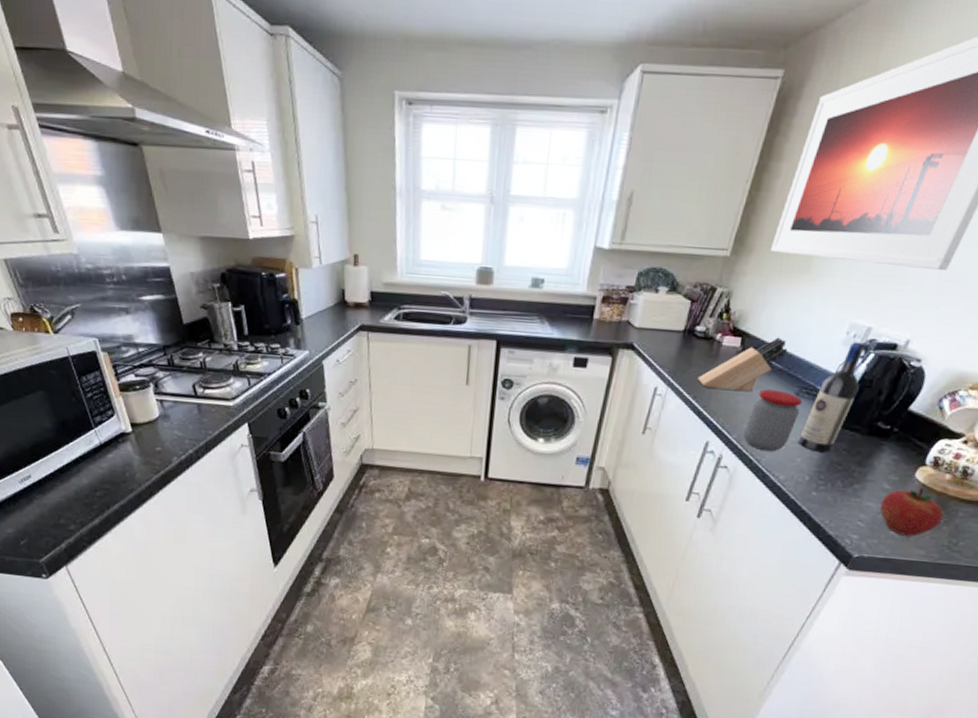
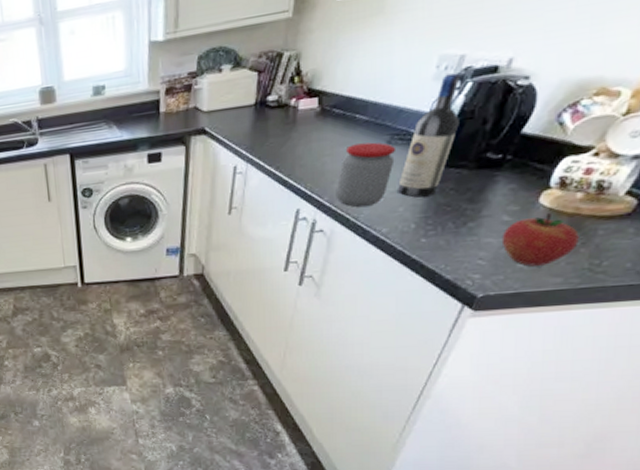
knife block: present [698,337,788,391] -> none [277,88,371,156]

